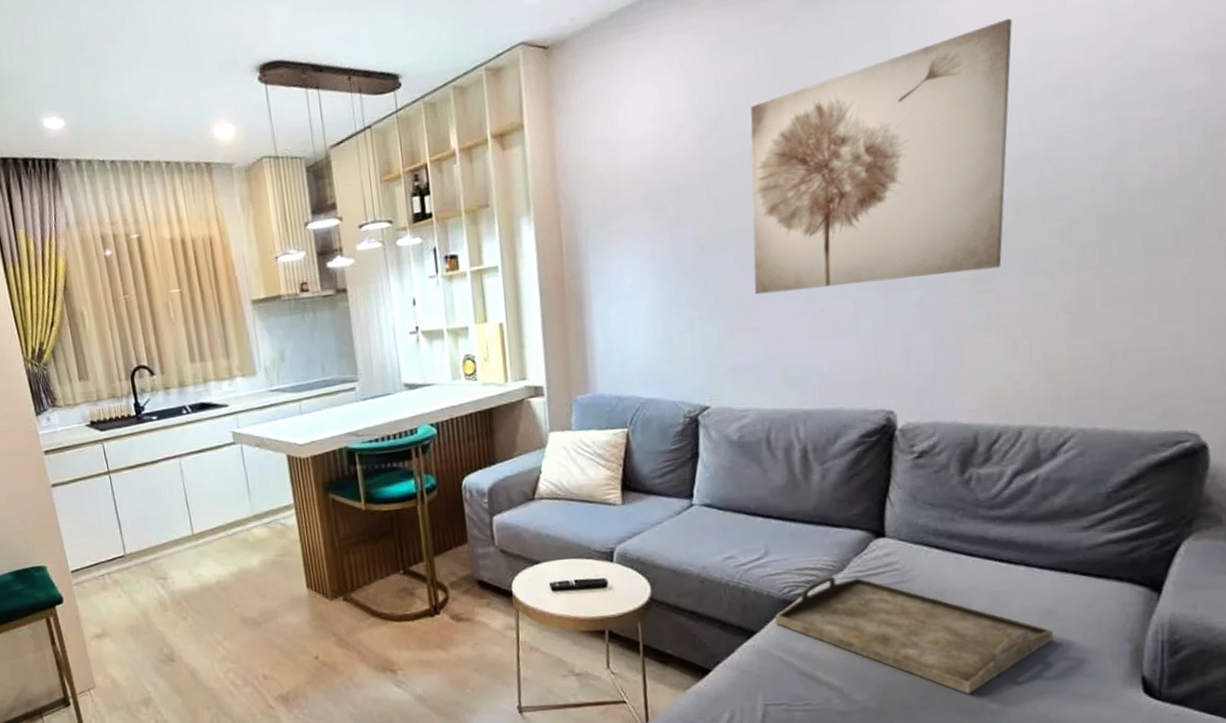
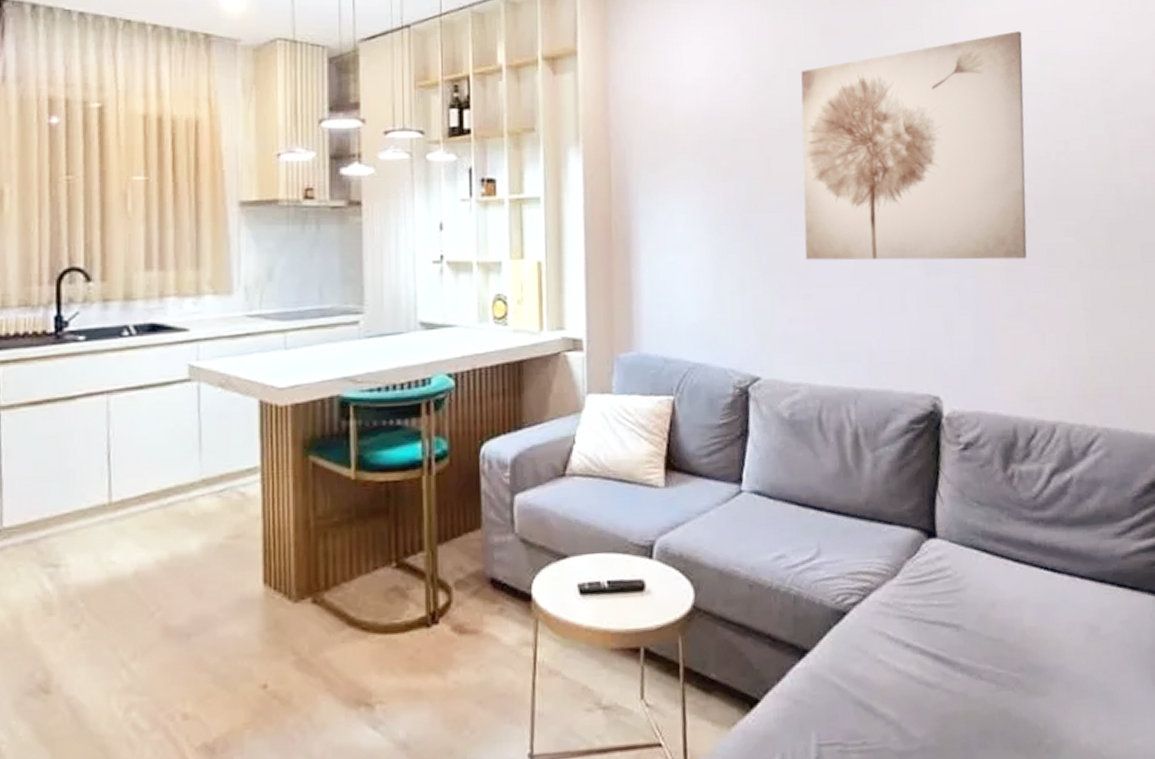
serving tray: present [774,575,1054,695] -> none [828,581,1099,728]

